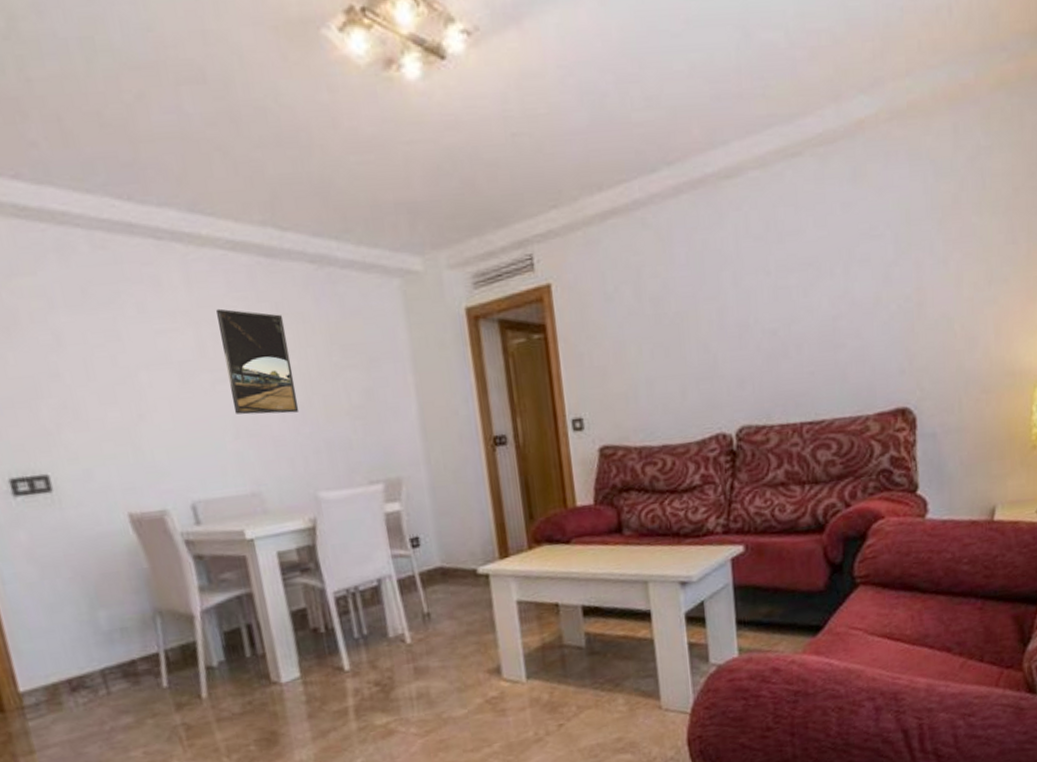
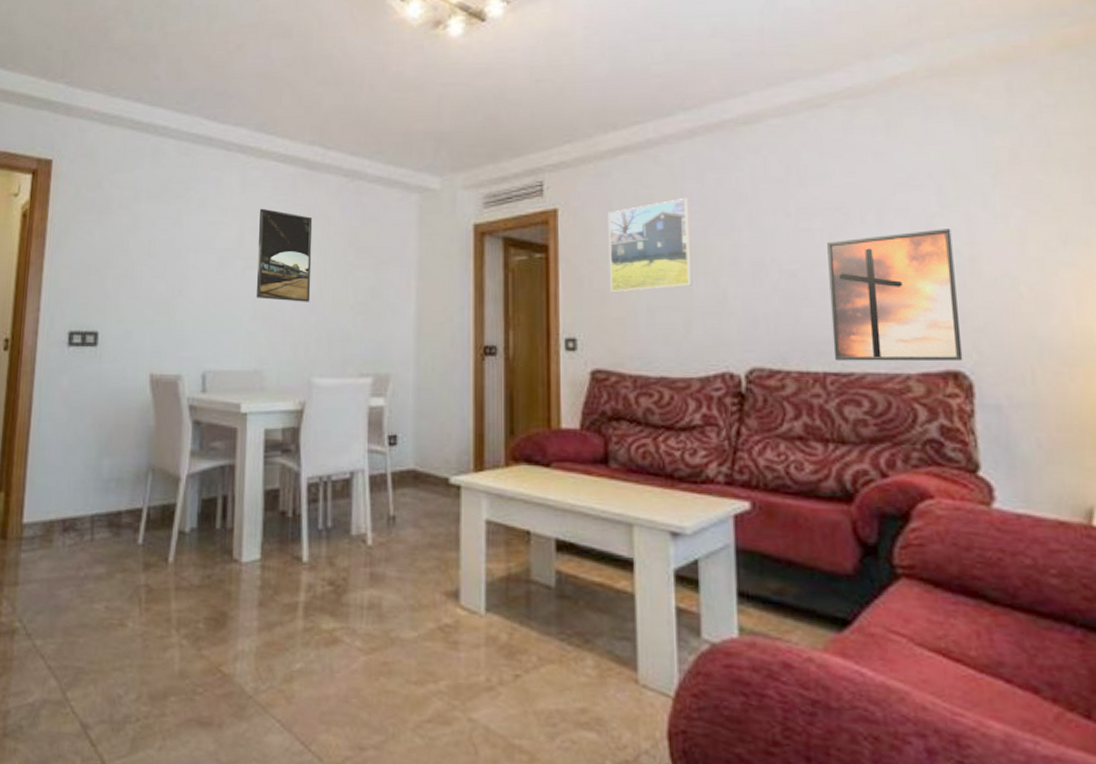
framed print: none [601,263,686,368] -> present [608,198,693,293]
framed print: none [802,276,909,411] -> present [827,229,963,362]

